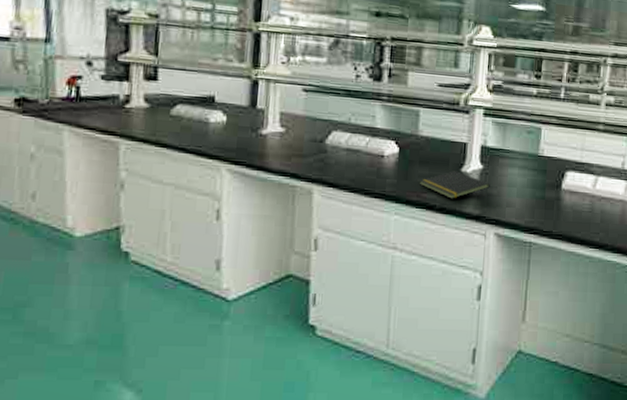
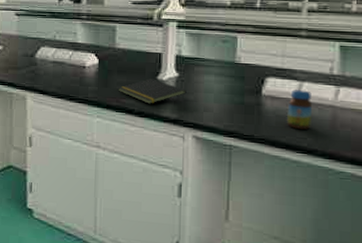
jar: none [582,184,606,224] -> present [286,90,313,129]

